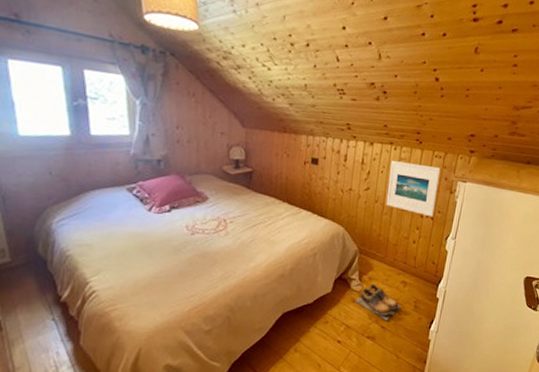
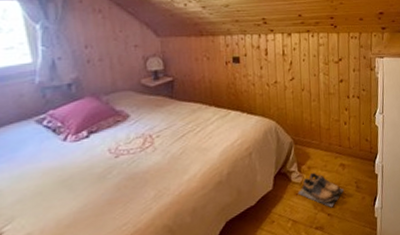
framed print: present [385,160,441,217] -> none [310,47,359,96]

